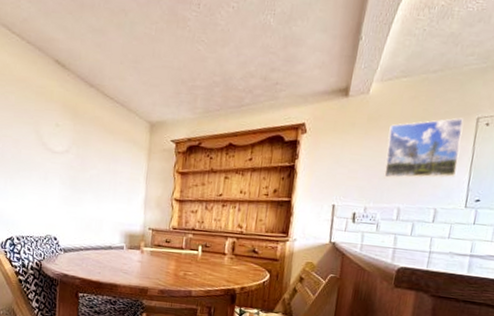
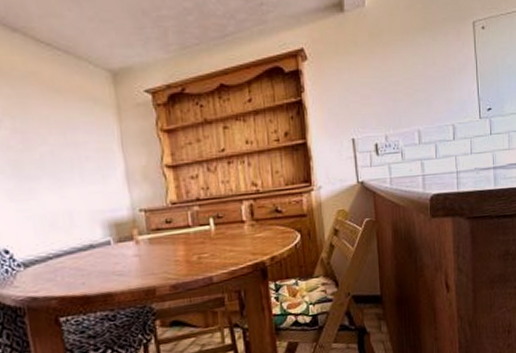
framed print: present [383,118,464,179] -> none [393,23,466,100]

